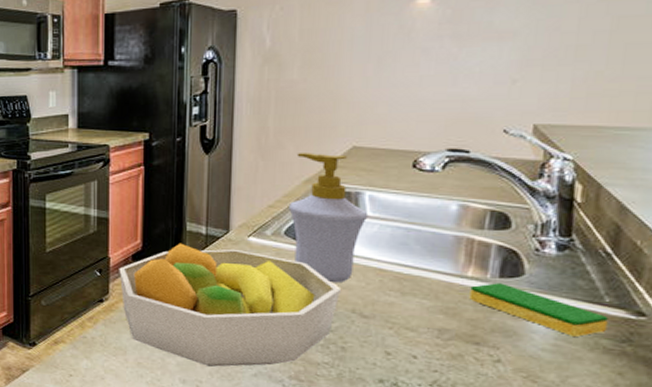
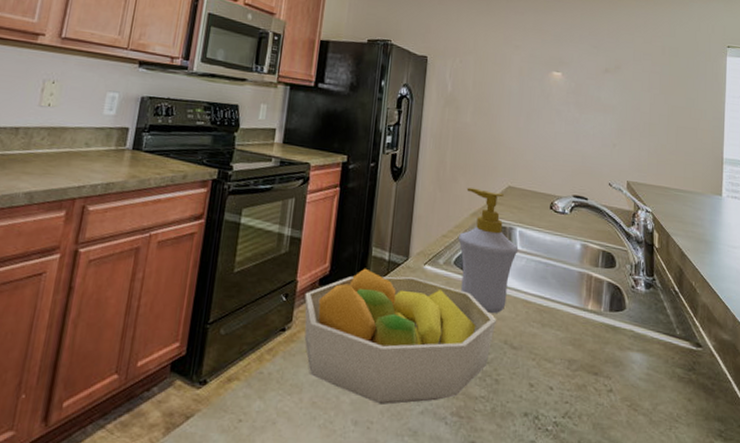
dish sponge: present [469,283,609,337] -> none [590,316,680,366]

